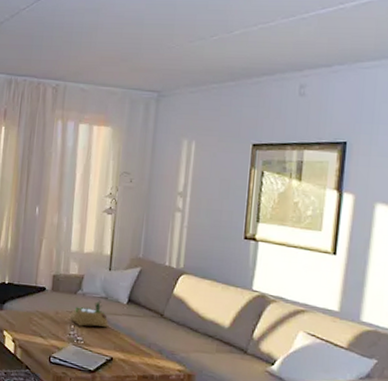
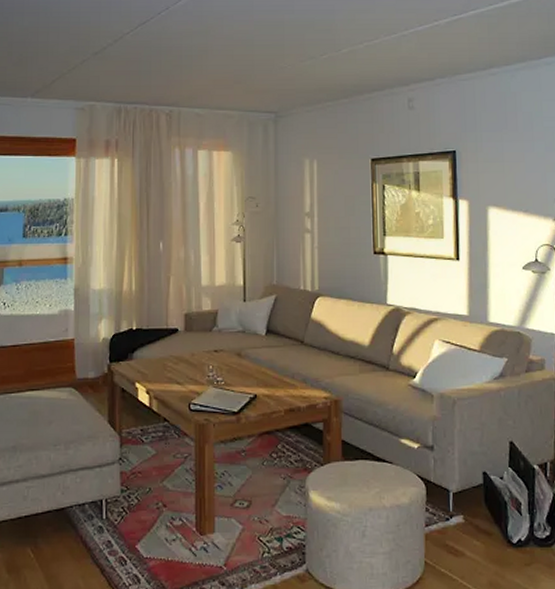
succulent planter: present [69,301,109,328] -> none [206,335,248,366]

